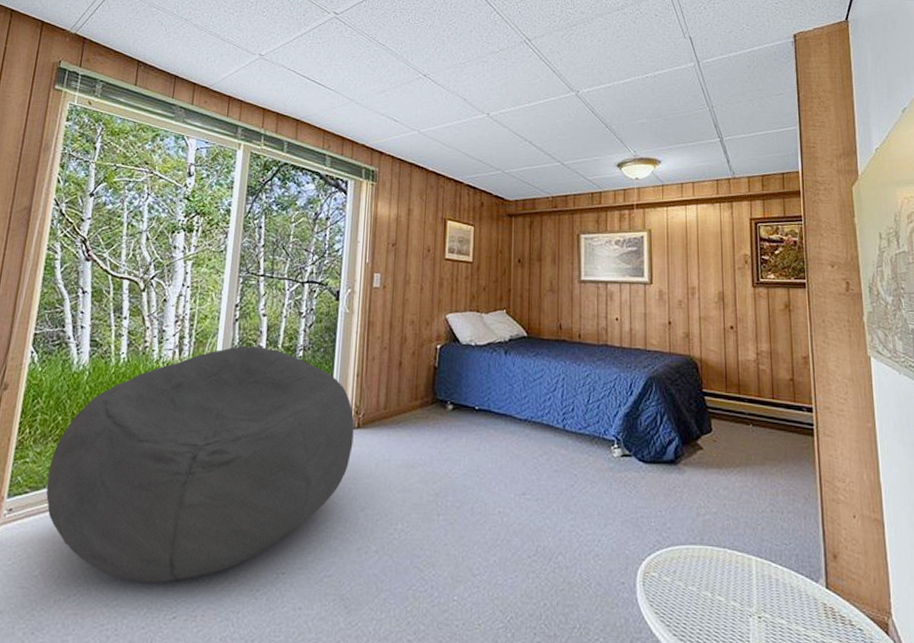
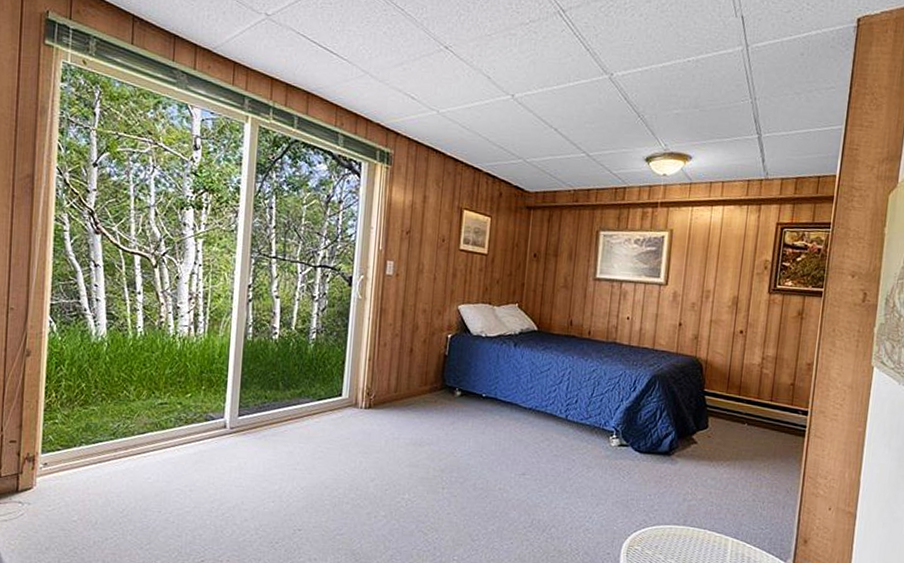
bean bag chair: present [46,345,355,584] -> none [77,326,366,533]

